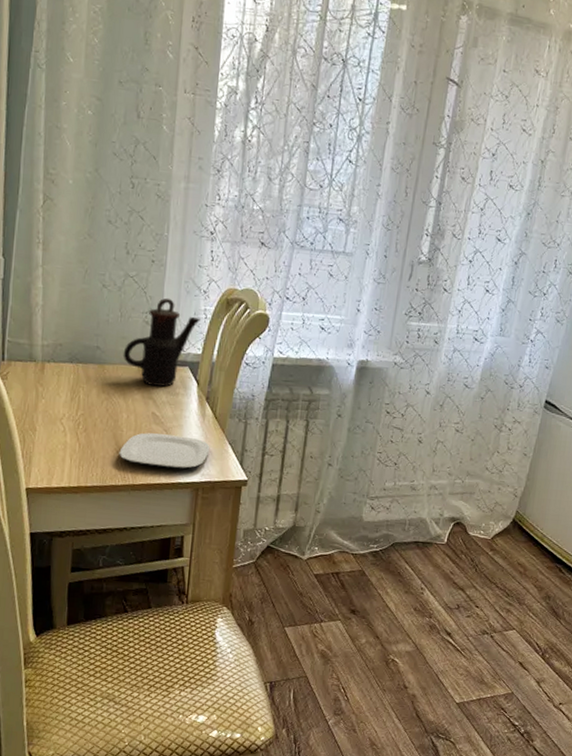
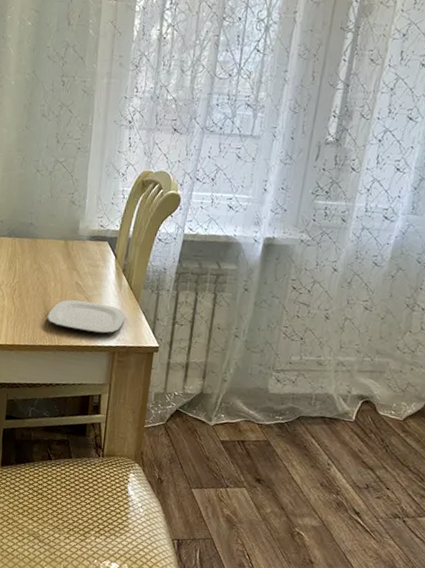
teapot: present [123,297,200,387] -> none [52,180,119,260]

